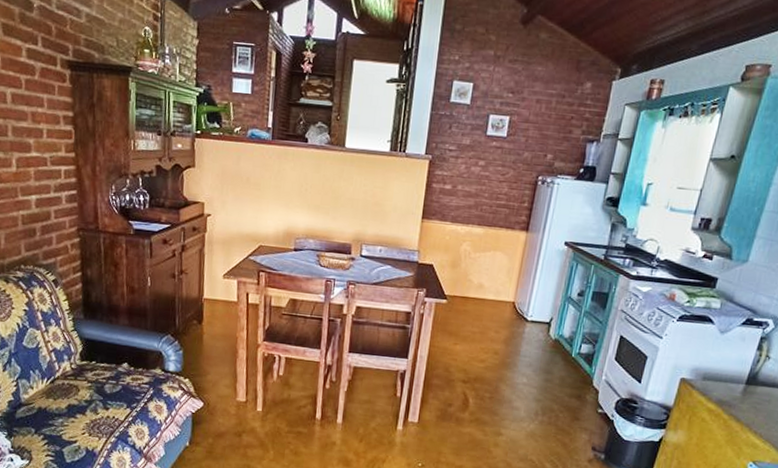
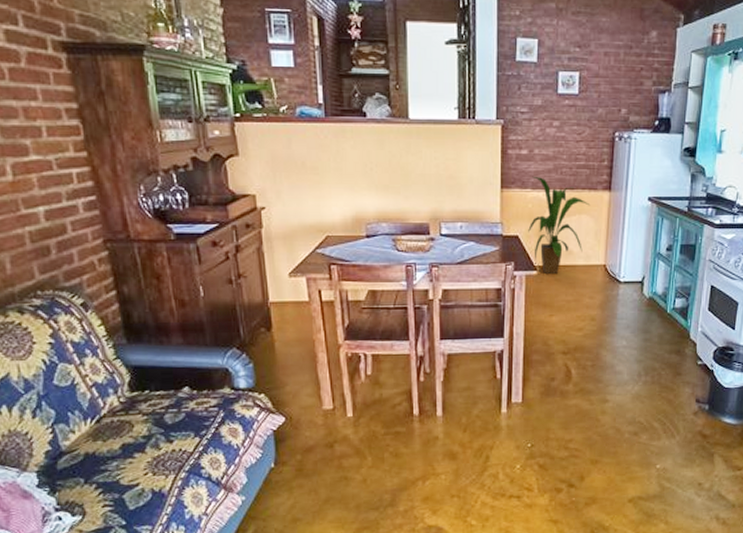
house plant: none [443,210,507,306] -> present [528,176,591,275]

